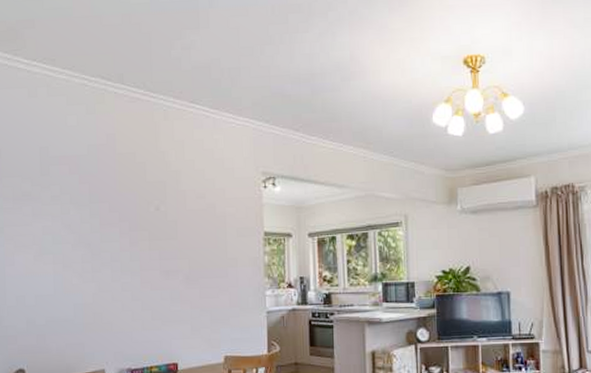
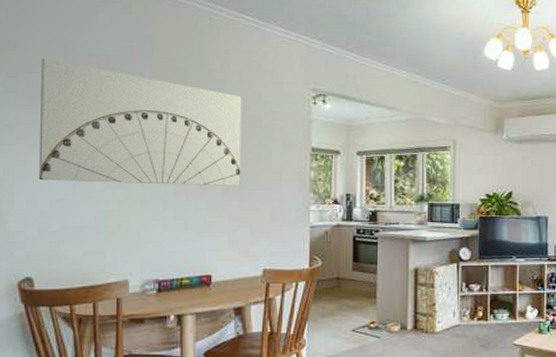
wall art: none [22,163,200,278] -> present [38,59,242,186]

